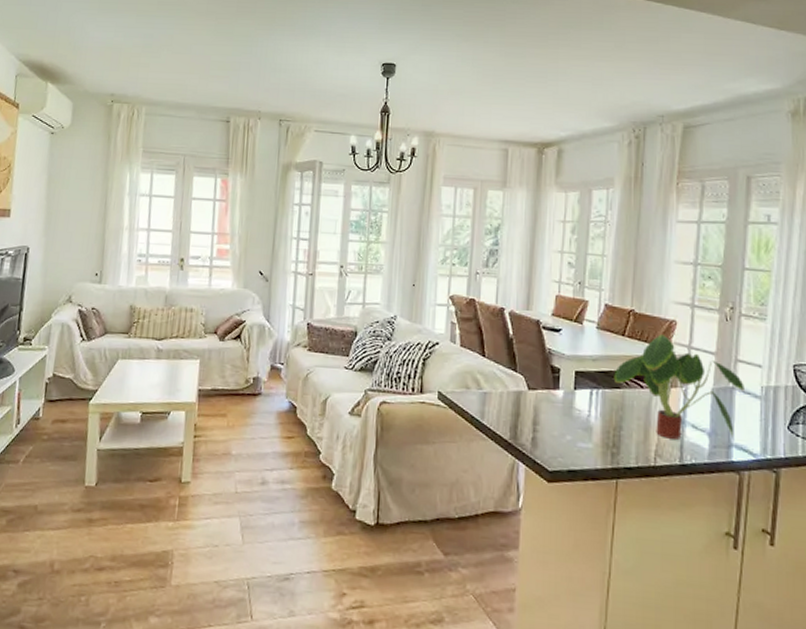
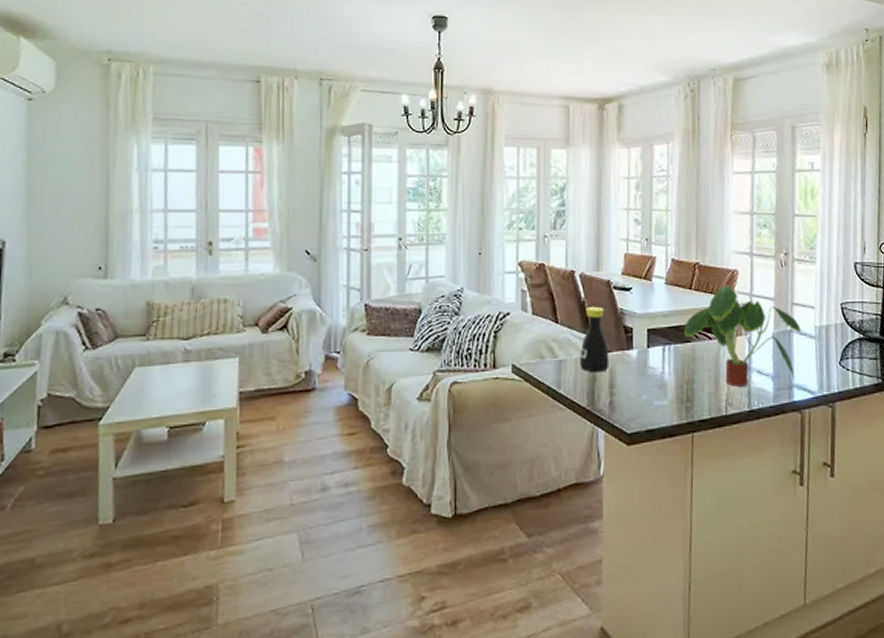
bottle: none [504,343,534,409] -> present [580,306,609,373]

